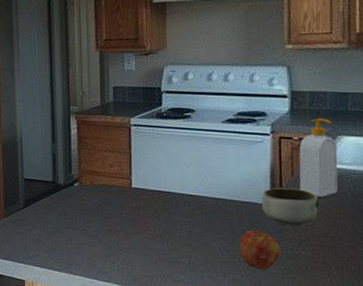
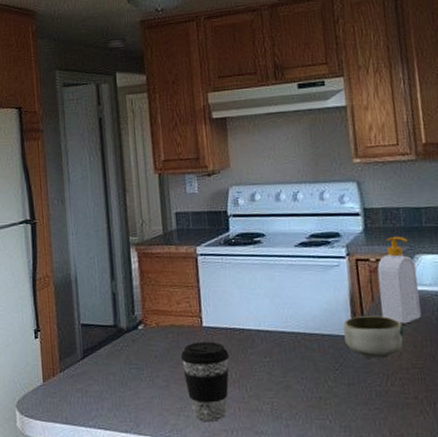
coffee cup: none [110,201,154,268] -> present [180,341,229,422]
apple: present [239,229,281,270] -> none [324,365,369,412]

